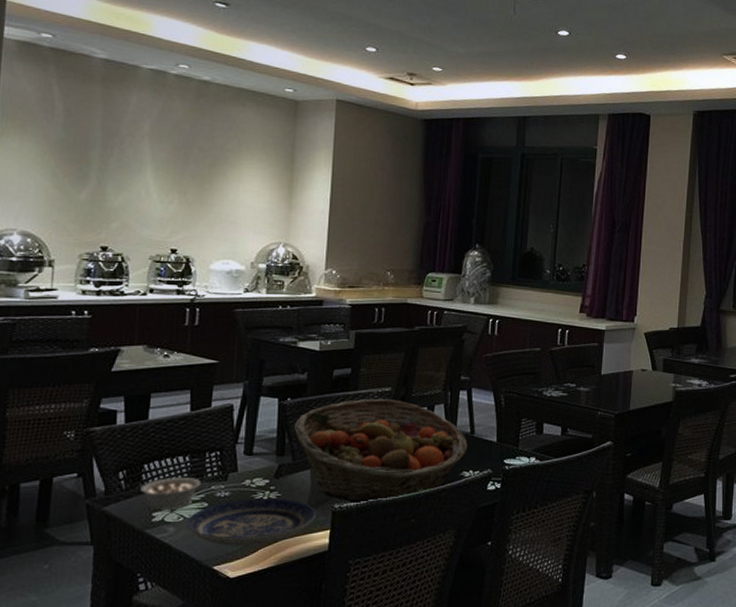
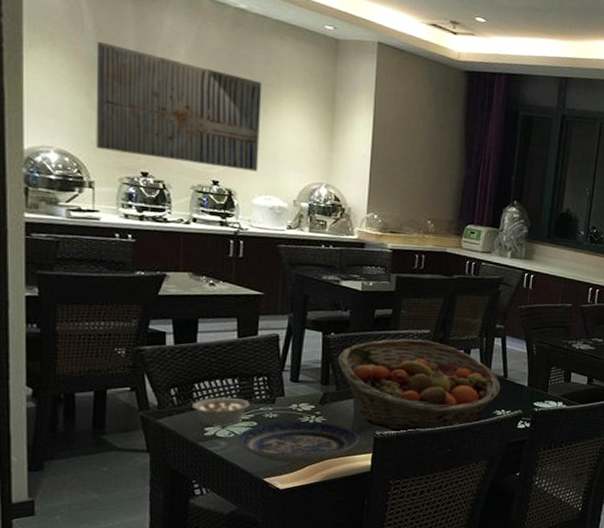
wall art: none [58,124,223,237] -> present [96,42,262,172]

